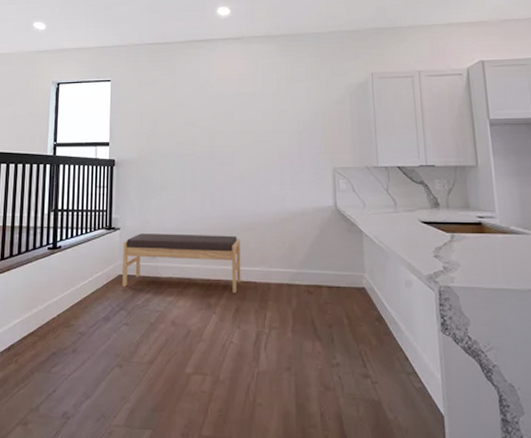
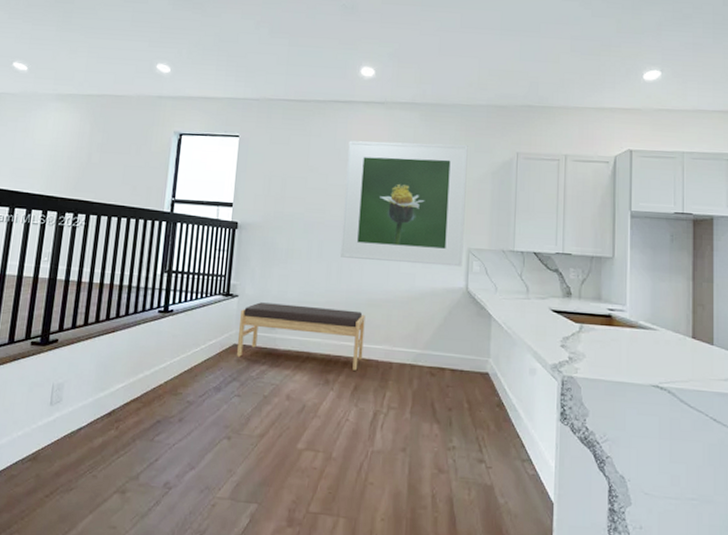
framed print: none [212,70,329,186] -> present [340,140,468,267]

